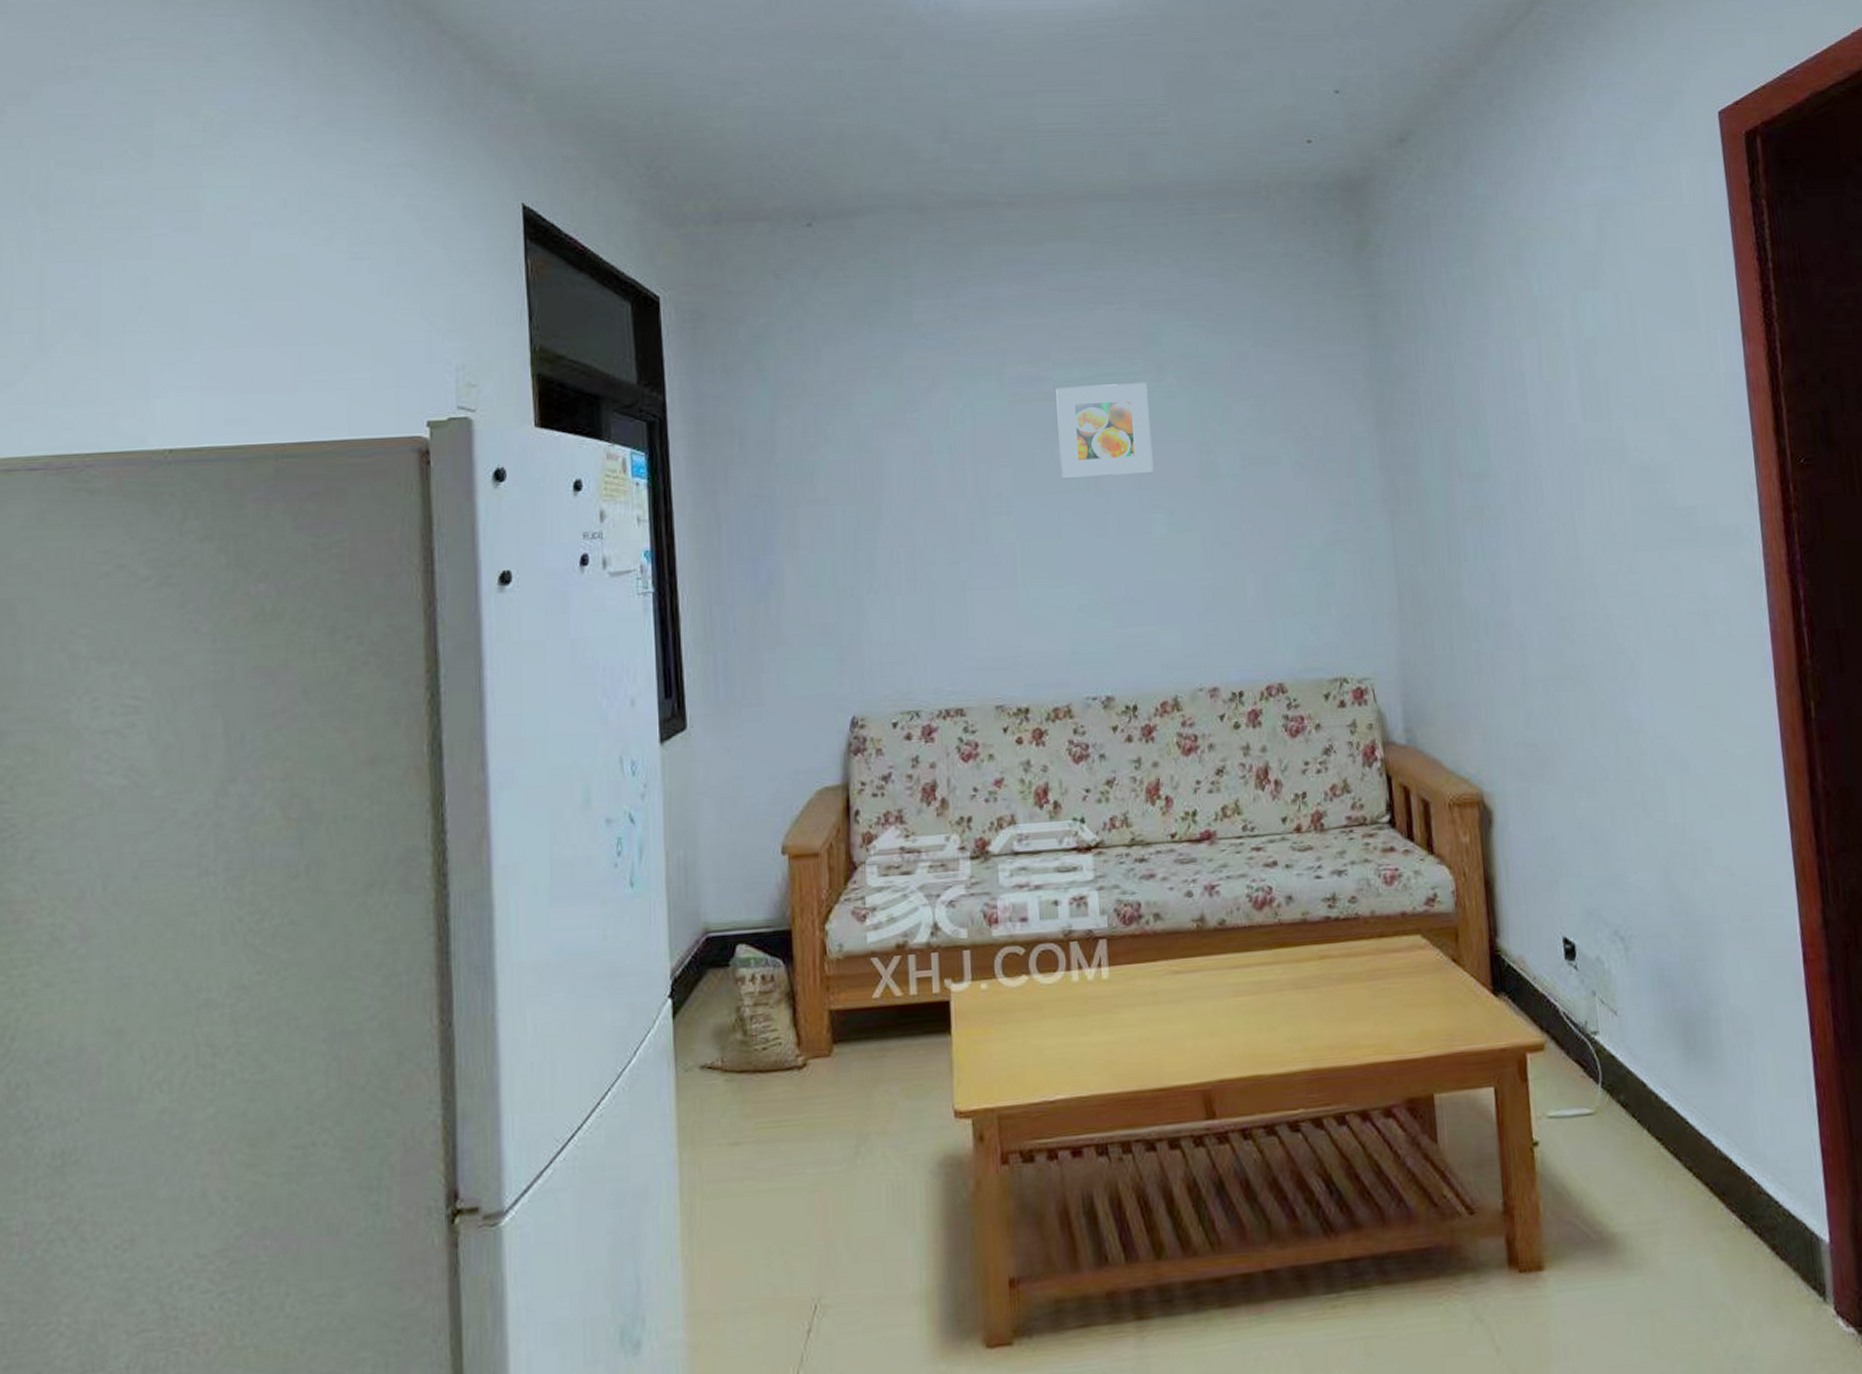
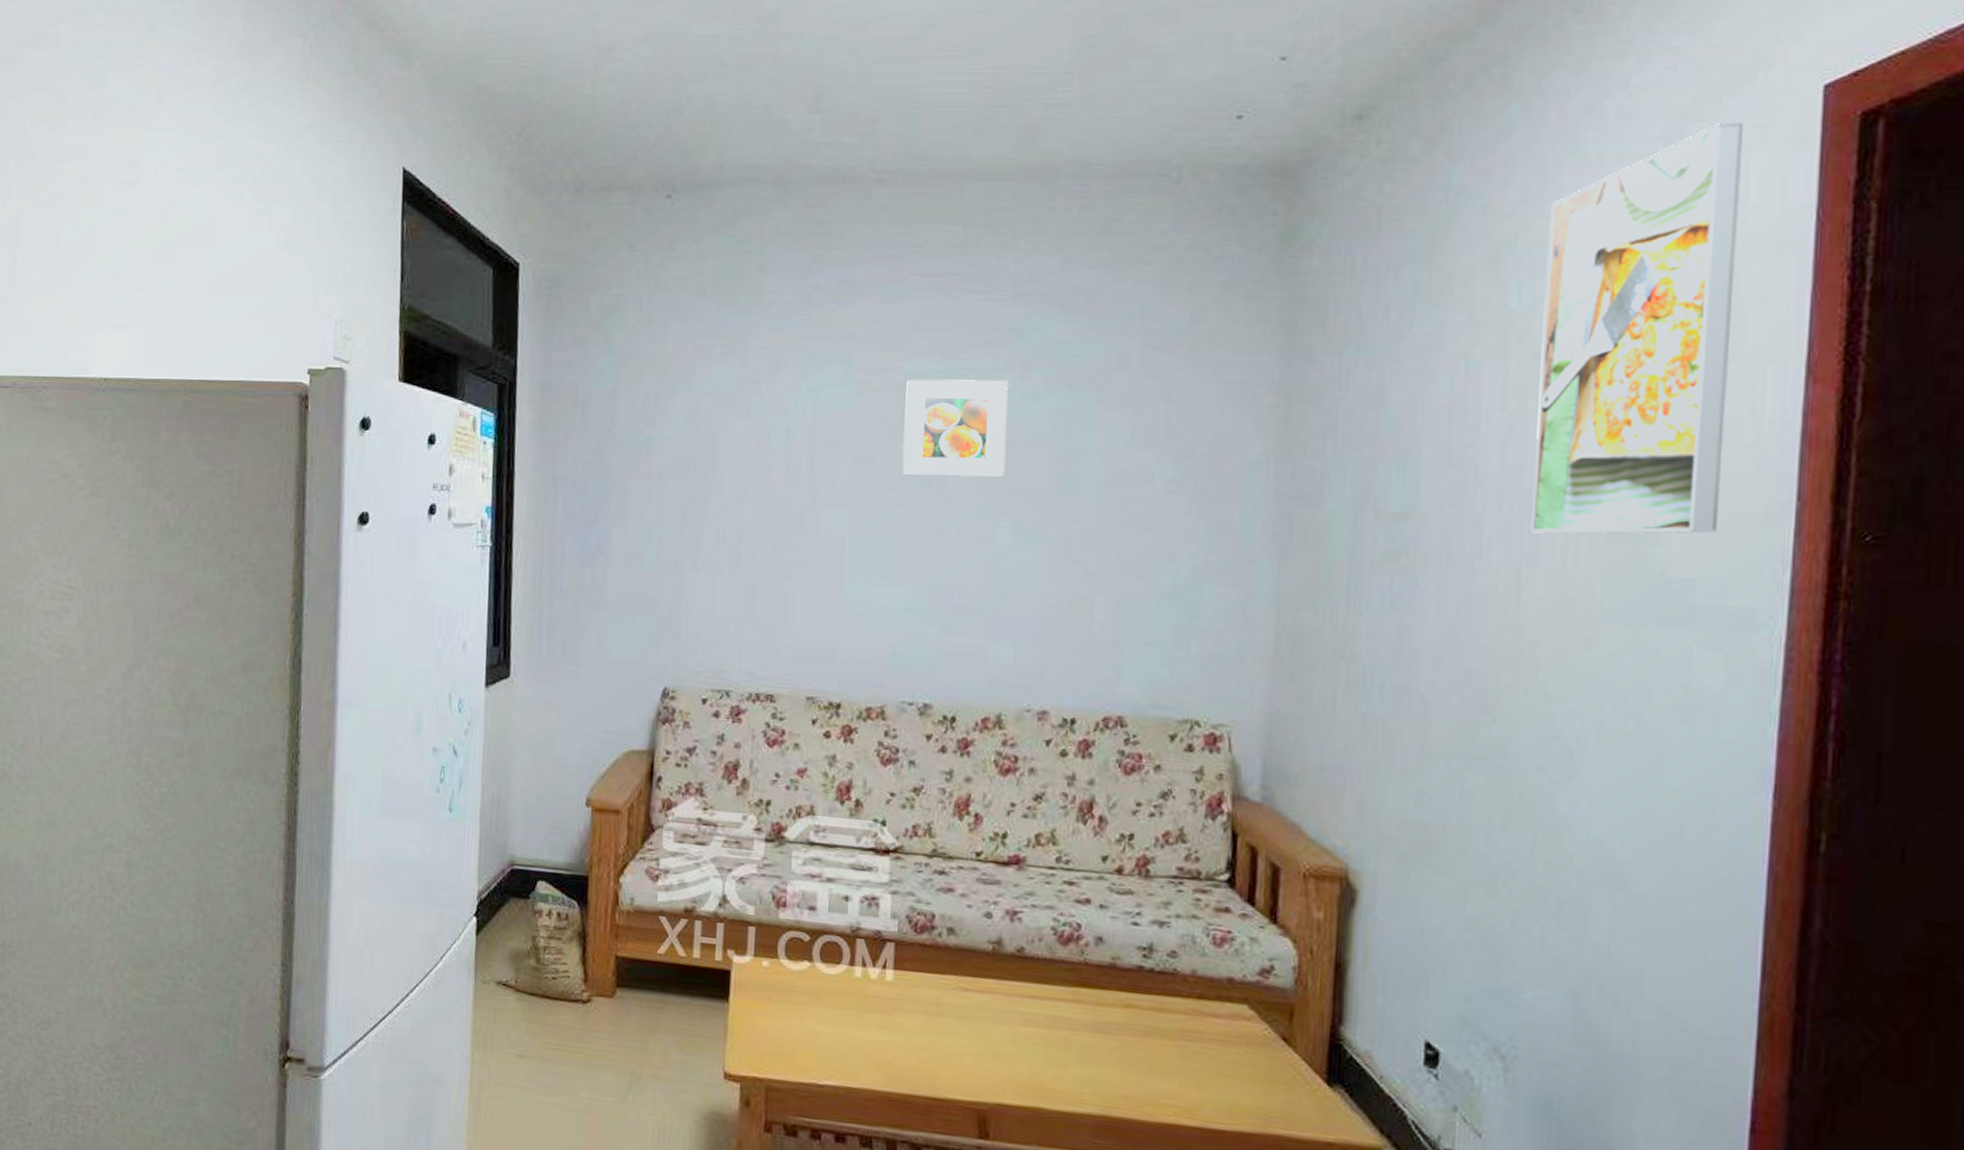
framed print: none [1551,141,1704,480] -> present [1531,123,1743,534]

